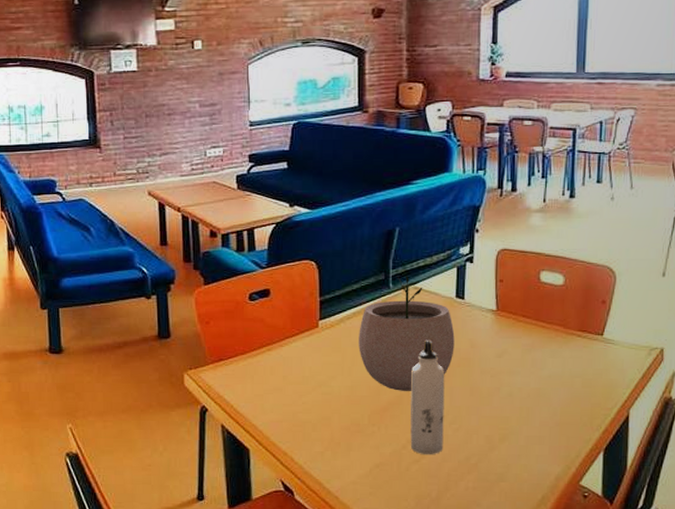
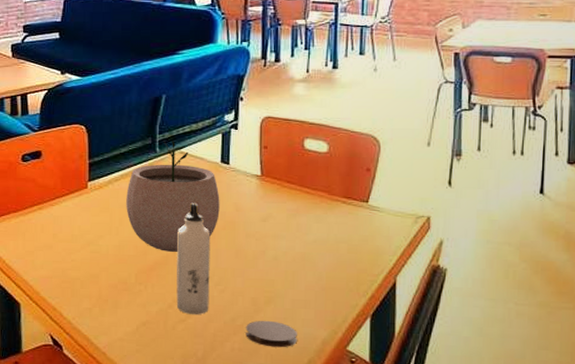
coaster: none [480,458,531,485] -> present [246,320,297,348]

